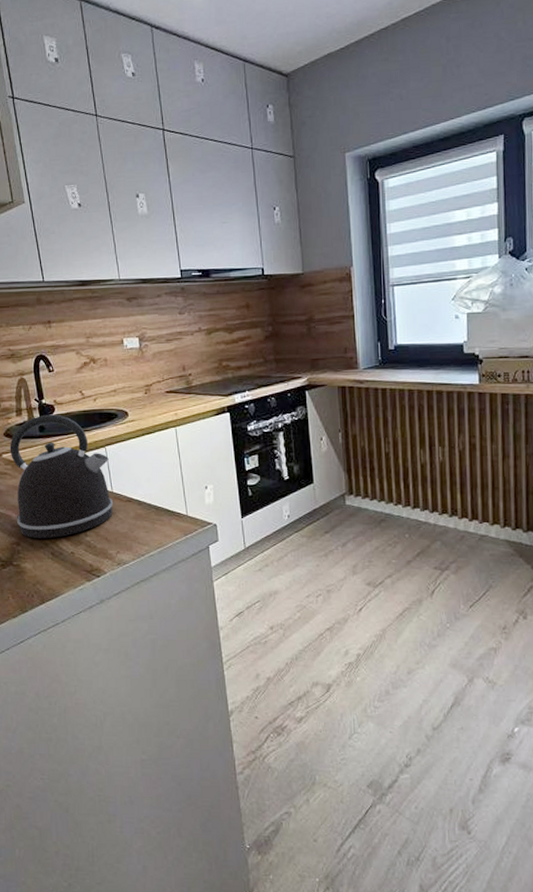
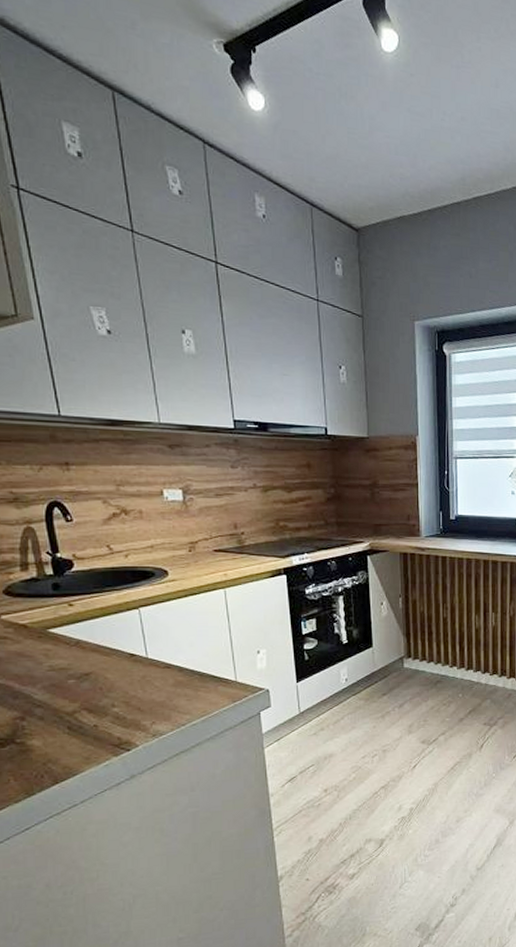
kettle: present [9,414,114,538] -> none [11,570,149,711]

